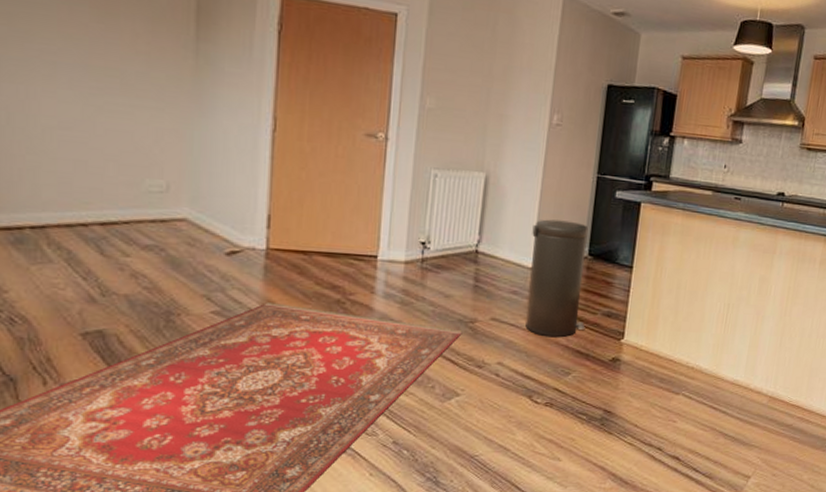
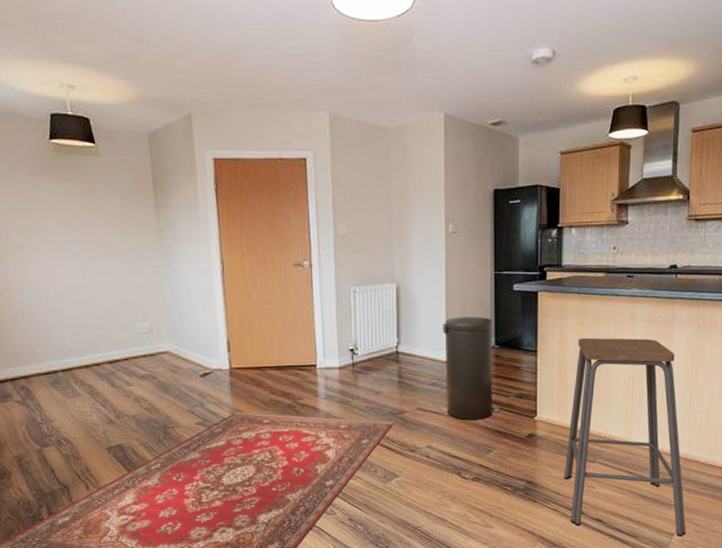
bar stool: none [644,258,773,481] -> present [564,337,686,538]

